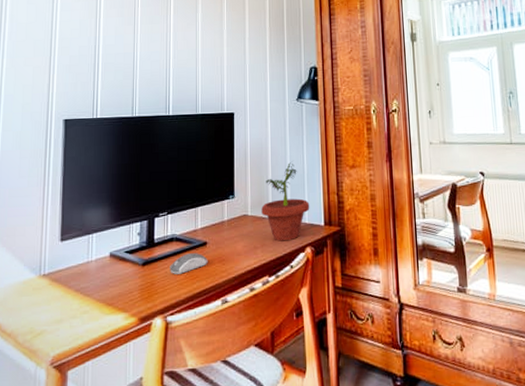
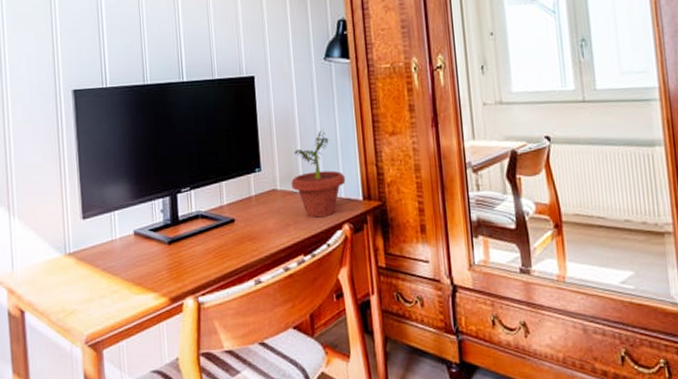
computer mouse: present [170,253,208,274] -> none [197,231,237,253]

